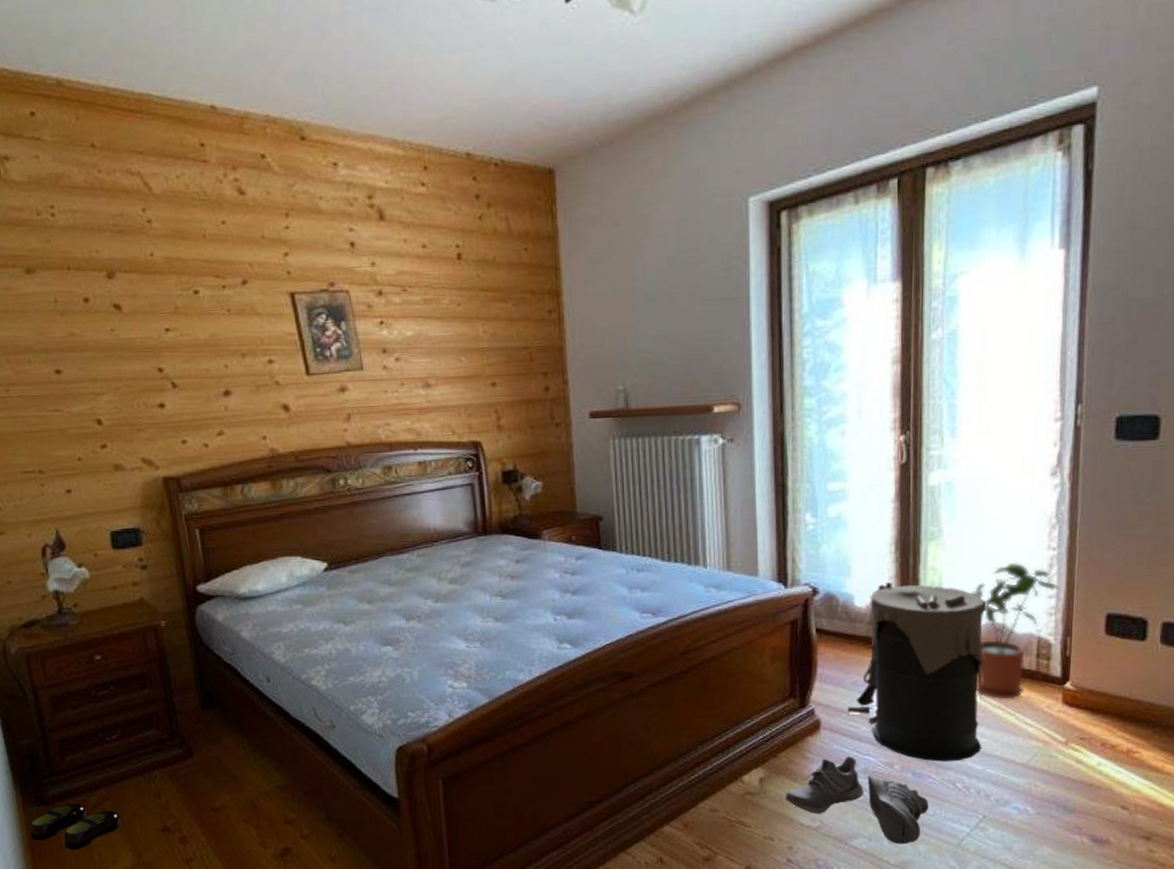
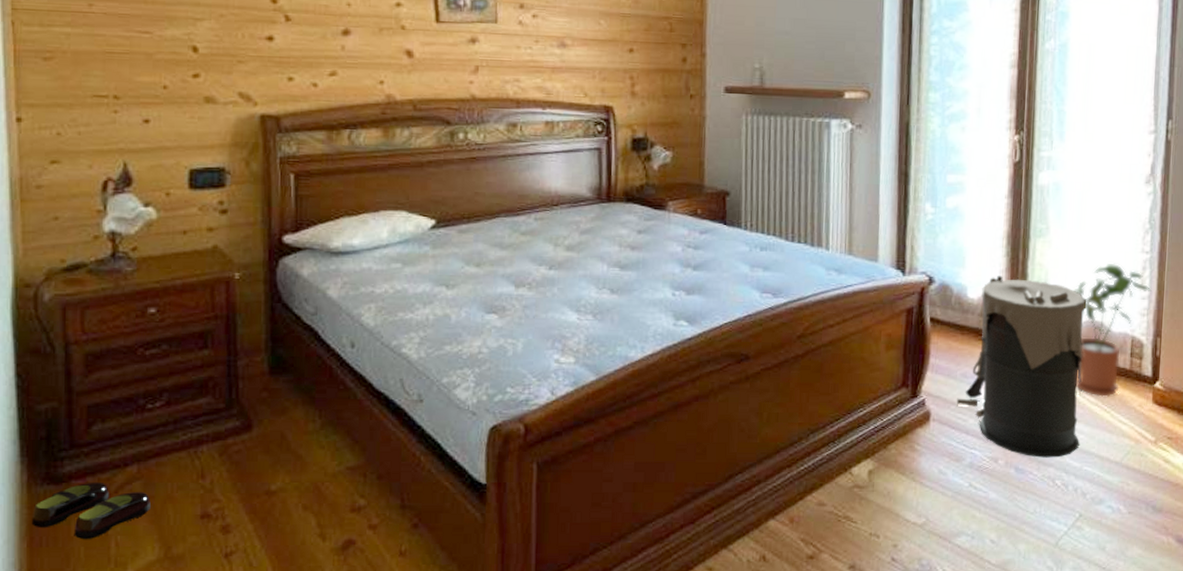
athletic shoe: present [785,756,928,845] -> none [892,449,1029,543]

